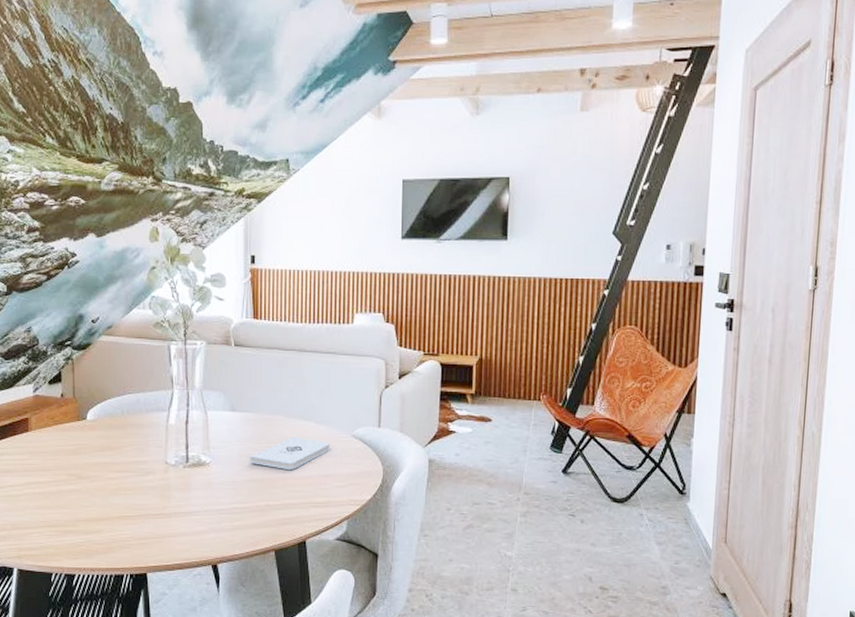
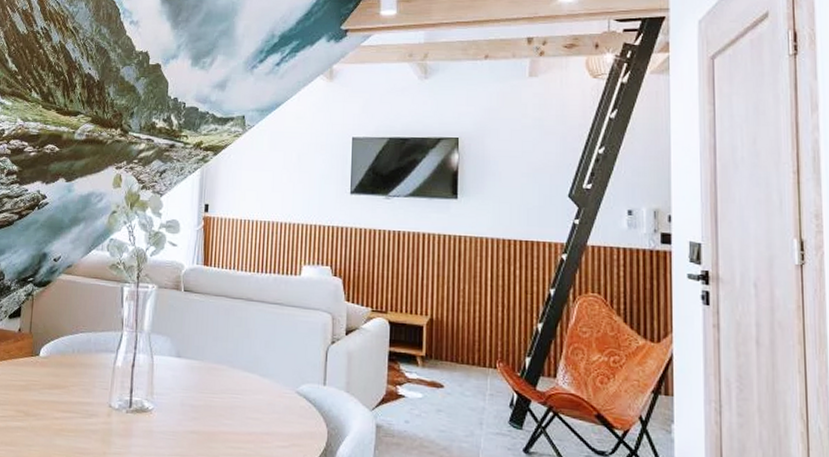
notepad: present [250,436,331,470] -> none [192,388,274,424]

